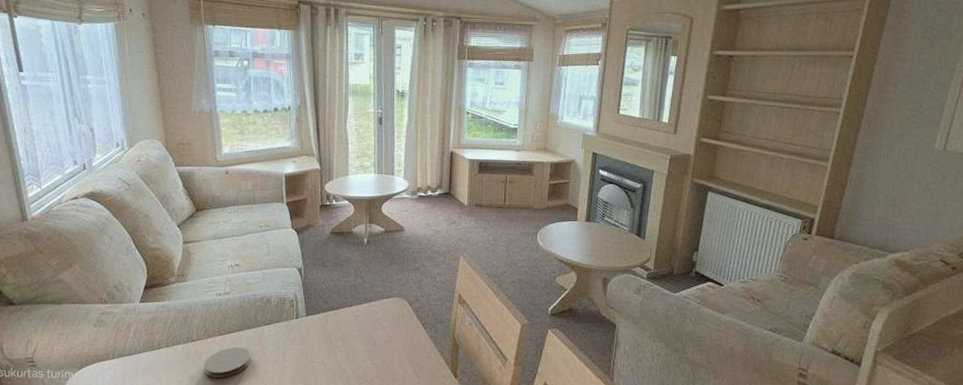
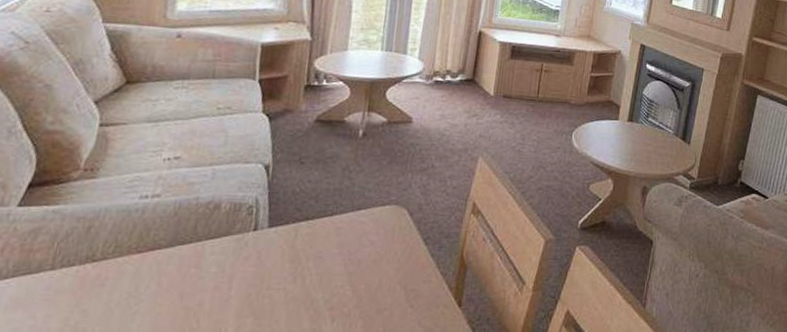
coaster: present [204,346,251,378] -> none [106,268,182,312]

